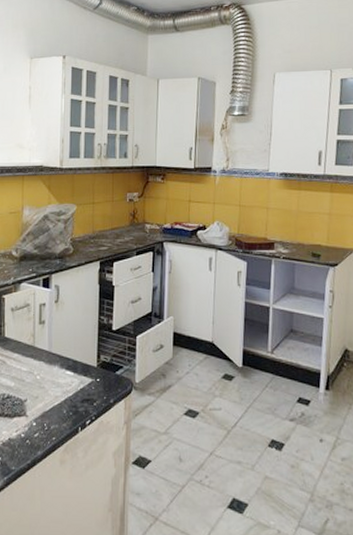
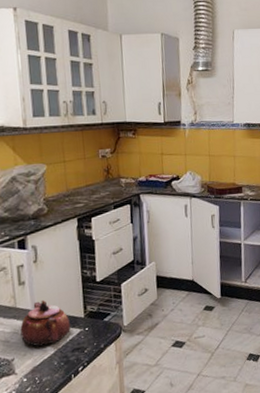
teapot: none [35,342,82,391] -> present [20,299,71,347]

